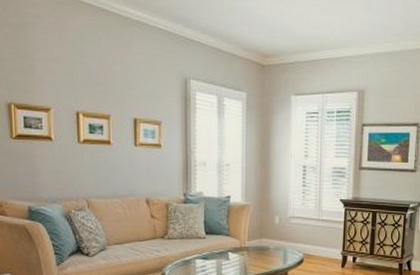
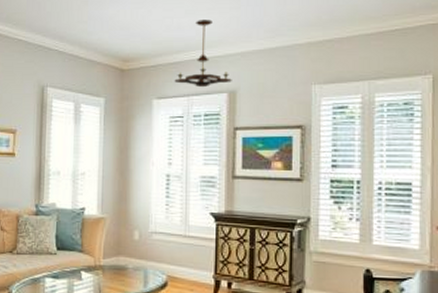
chandelier: none [311,19,362,86] -> present [174,20,232,88]

